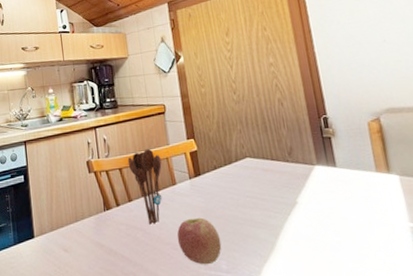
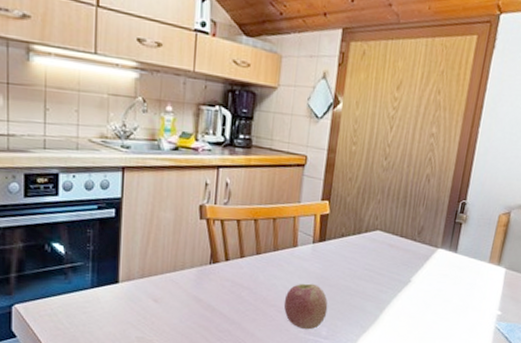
utensil holder: present [127,148,163,224] -> none [248,202,288,285]

